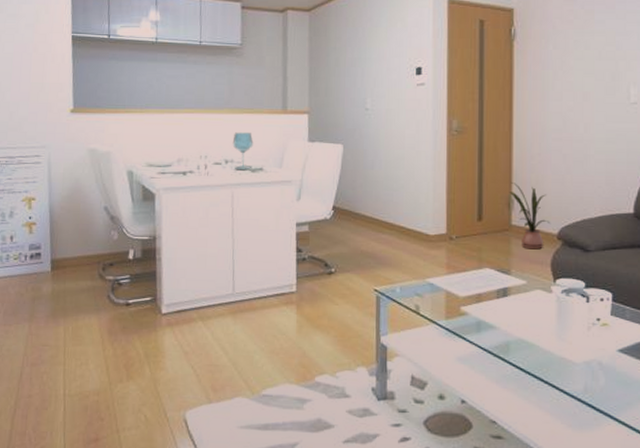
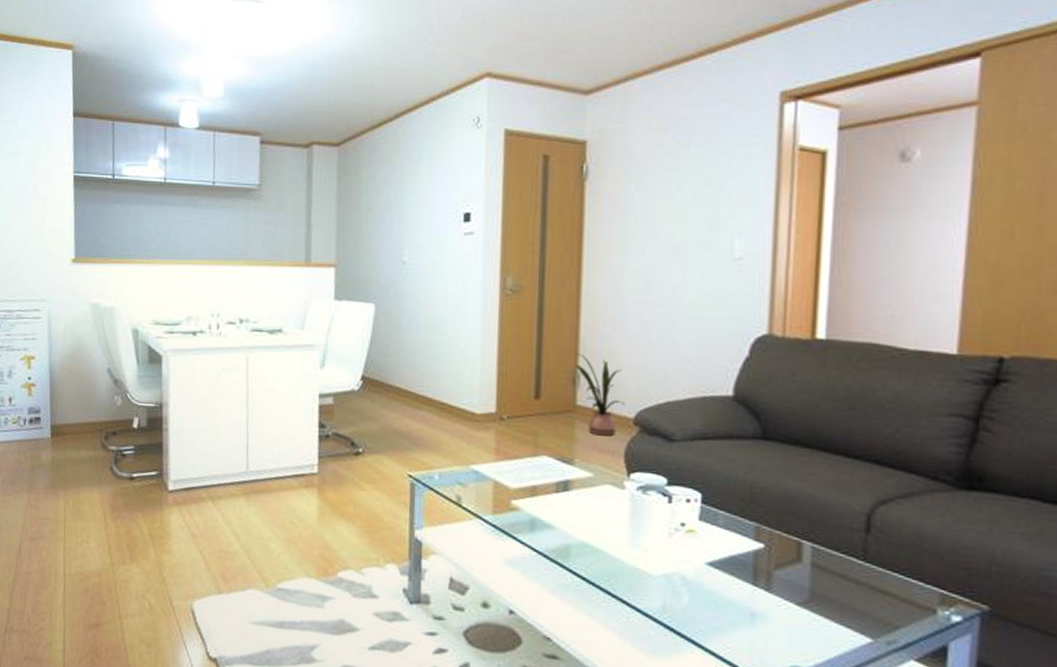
wine glass: present [232,132,254,169] -> none [248,287,272,331]

